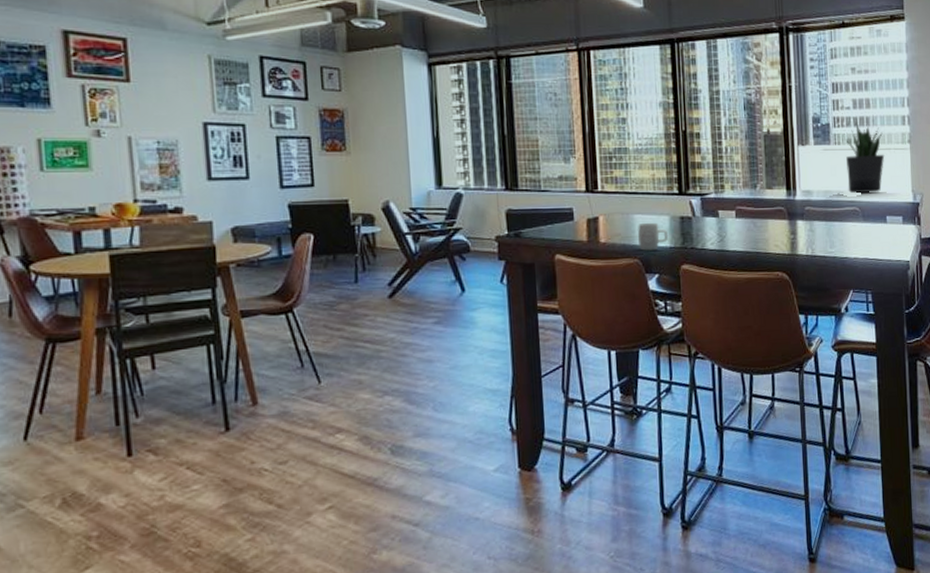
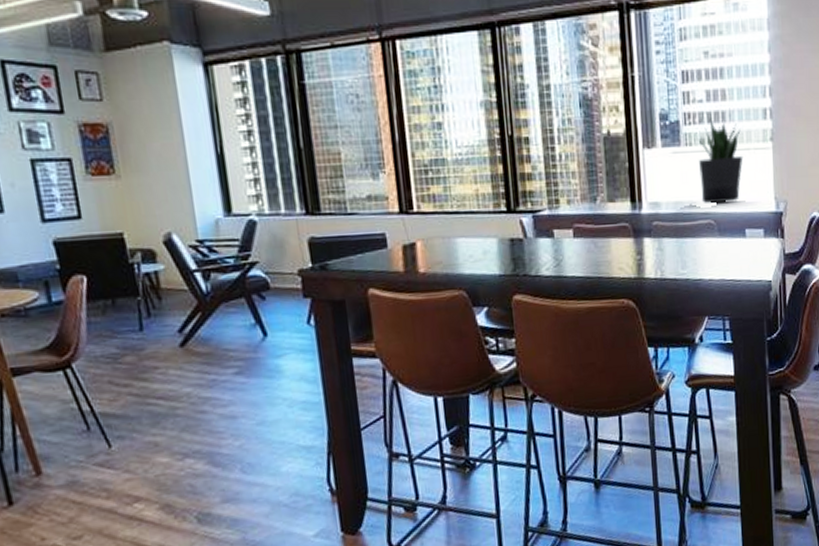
mug: present [638,222,669,251] -> none [461,246,498,281]

